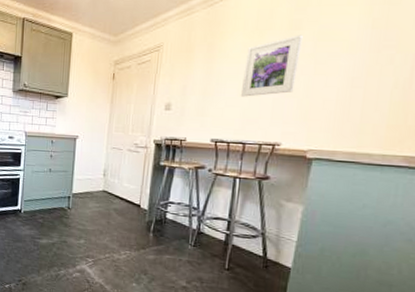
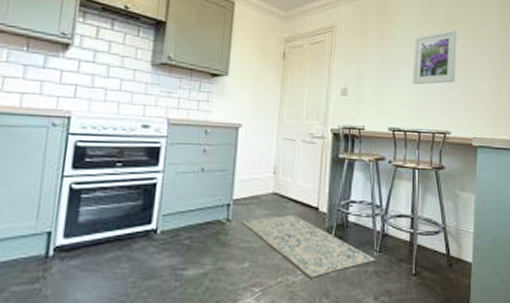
rug: none [78,208,190,258] -> present [240,214,376,278]

